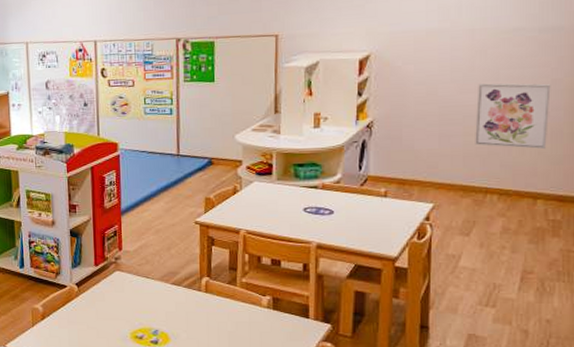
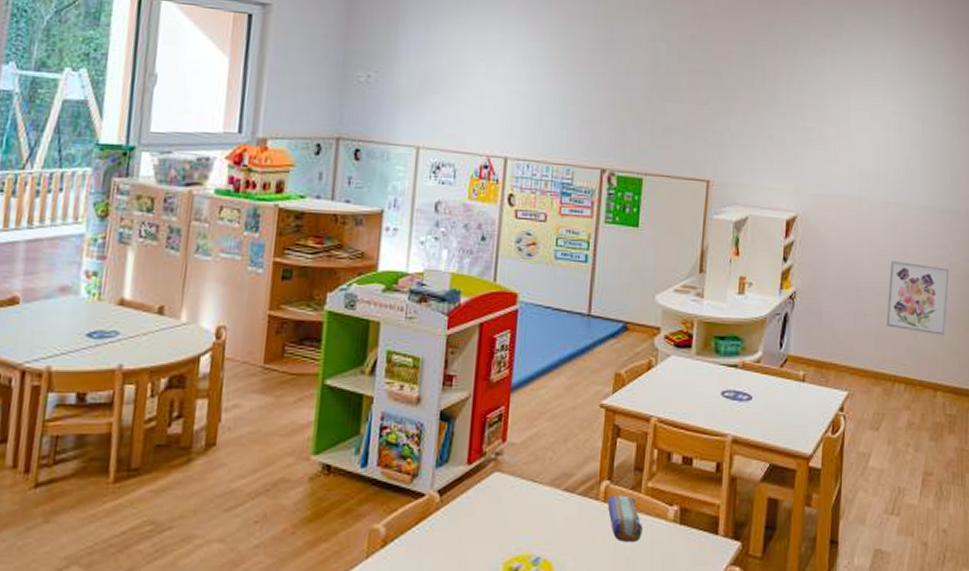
pencil case: none [208,288,241,321] -> present [607,495,643,542]

